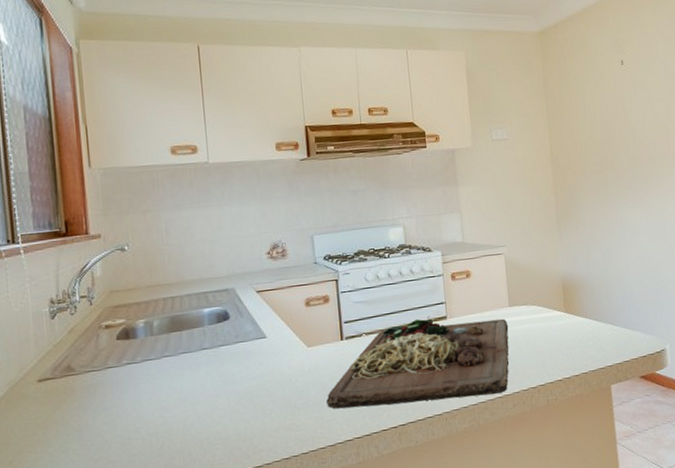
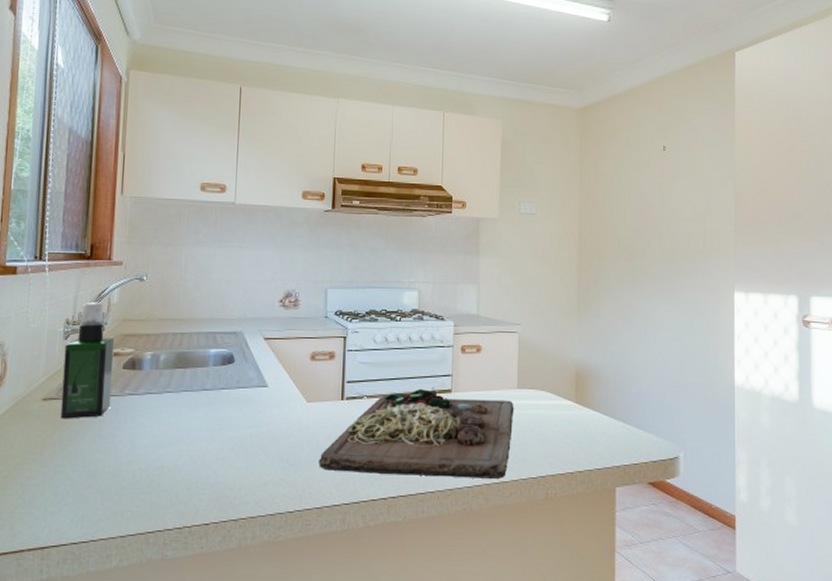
spray bottle: none [53,277,110,398] -> present [60,301,115,419]

